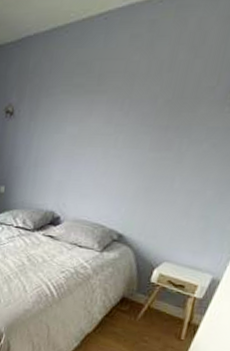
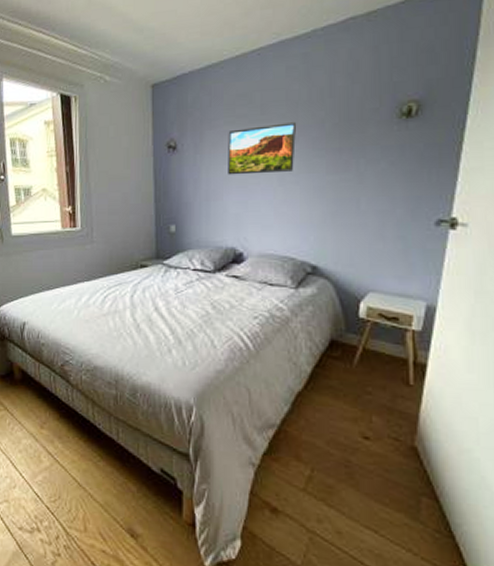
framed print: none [57,96,129,146] -> present [228,122,296,175]

